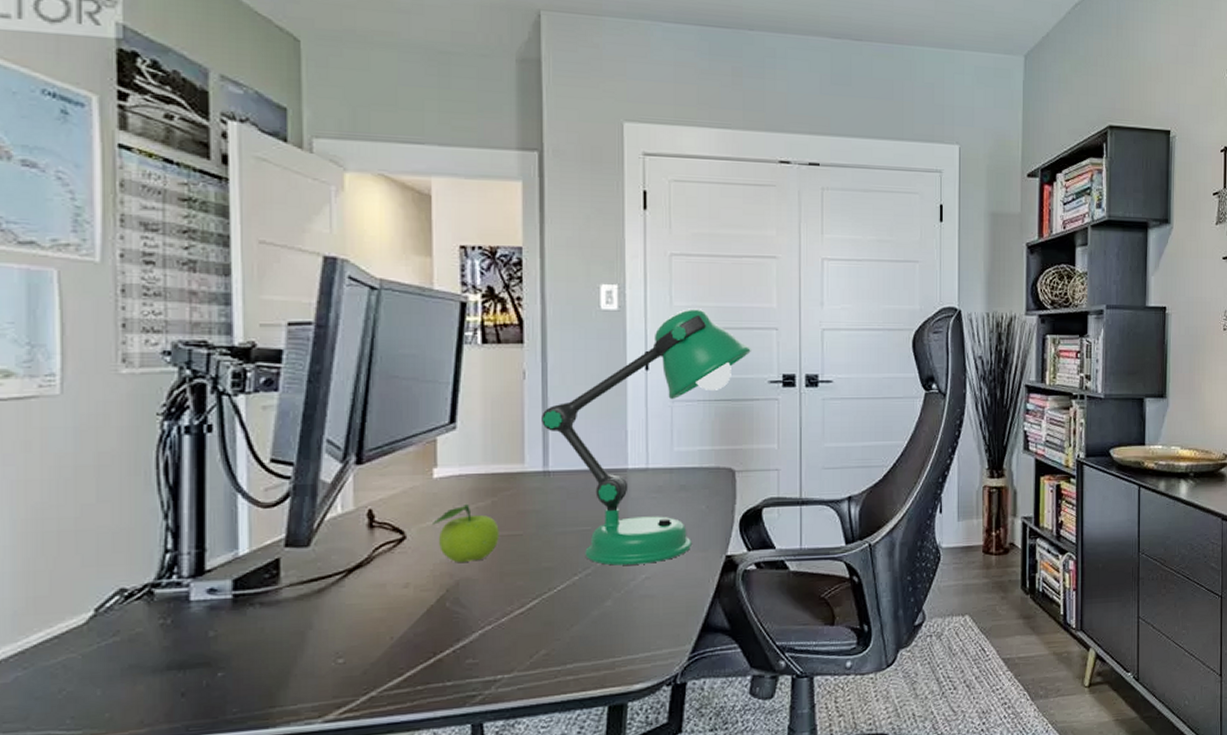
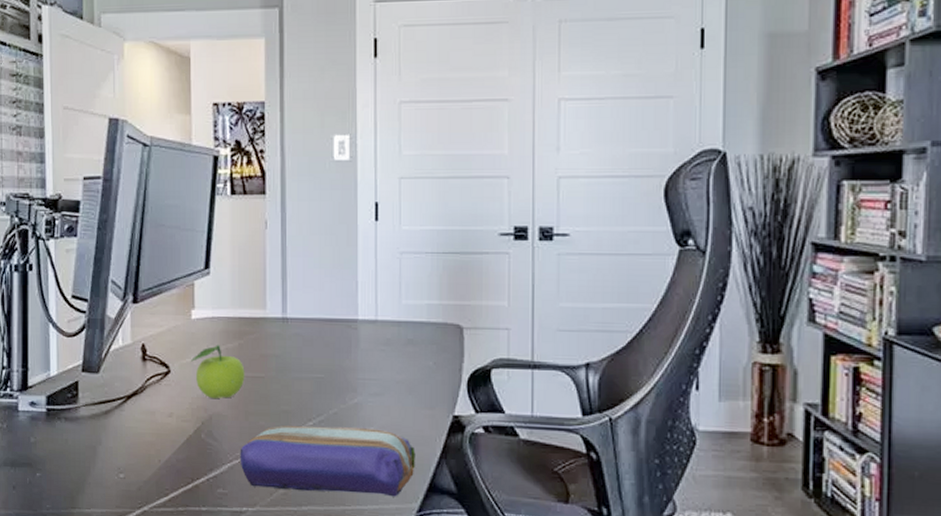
pencil case: none [493,576,689,652] -> present [240,425,415,497]
desk lamp: present [542,309,752,566] -> none [281,157,482,416]

